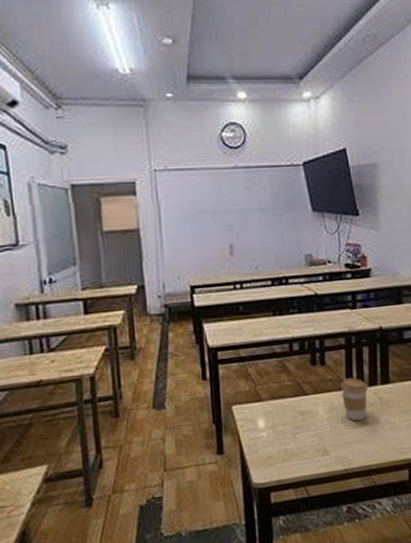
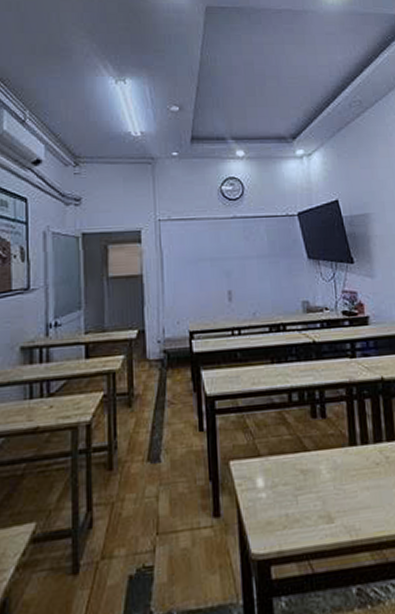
coffee cup: present [340,378,368,421] -> none [343,433,373,483]

